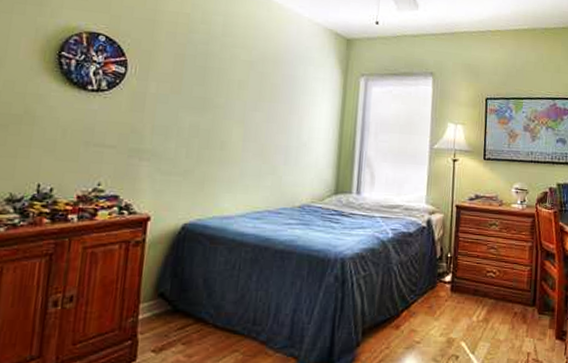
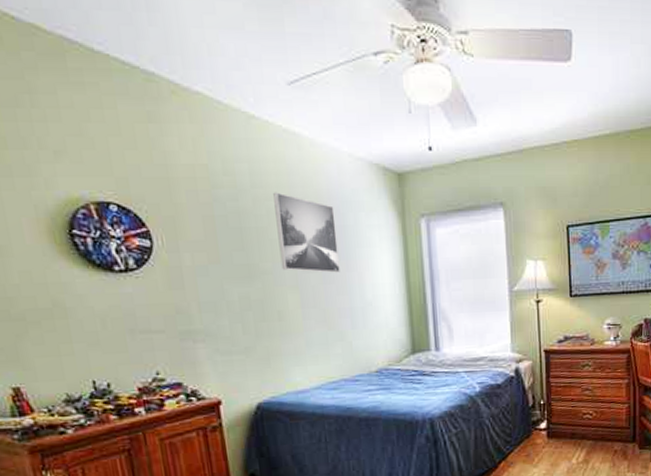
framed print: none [233,41,289,114] -> present [273,192,340,273]

